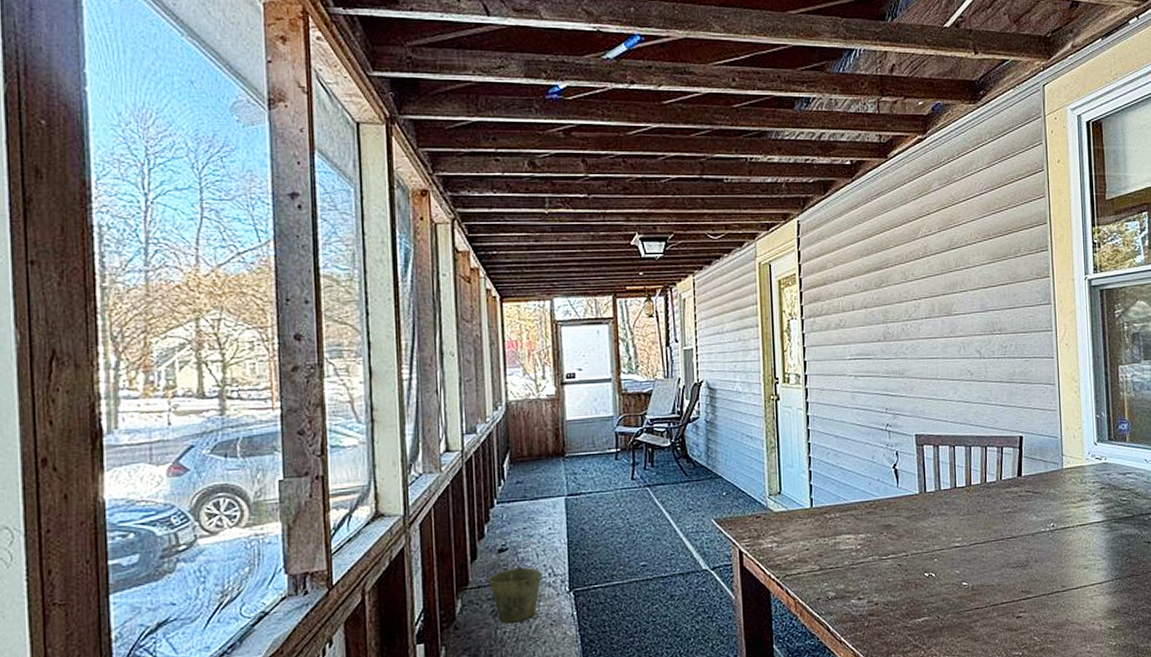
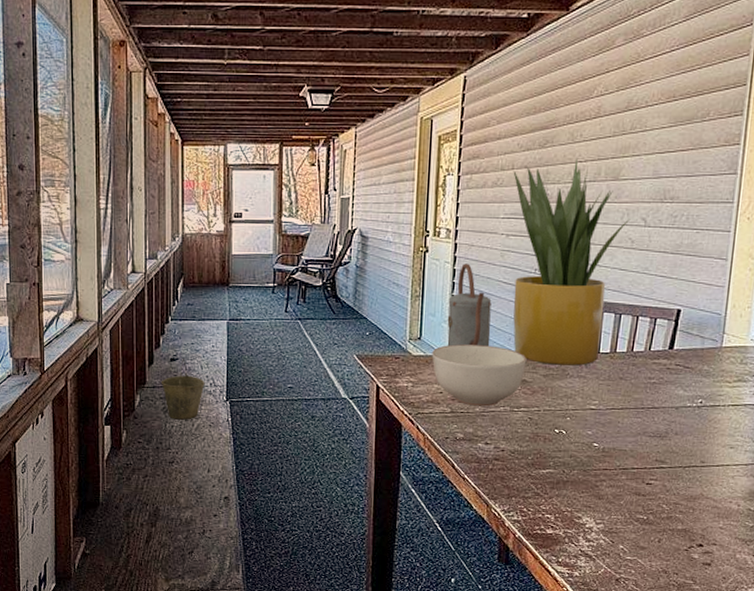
bowl: none [794,492,889,560] -> present [432,344,527,407]
watering can: none [805,408,851,498] -> present [447,263,492,347]
planter: none [854,296,967,505] -> present [513,158,631,366]

